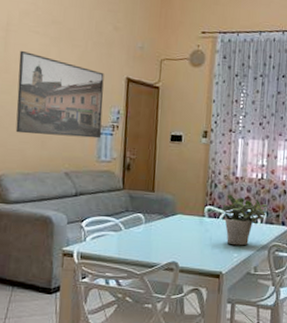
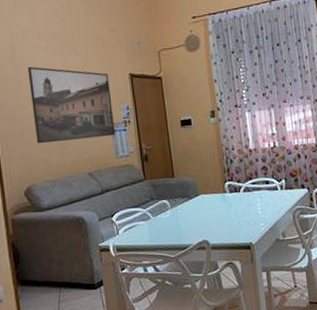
potted plant: present [222,194,267,246] -> none [241,167,285,216]

